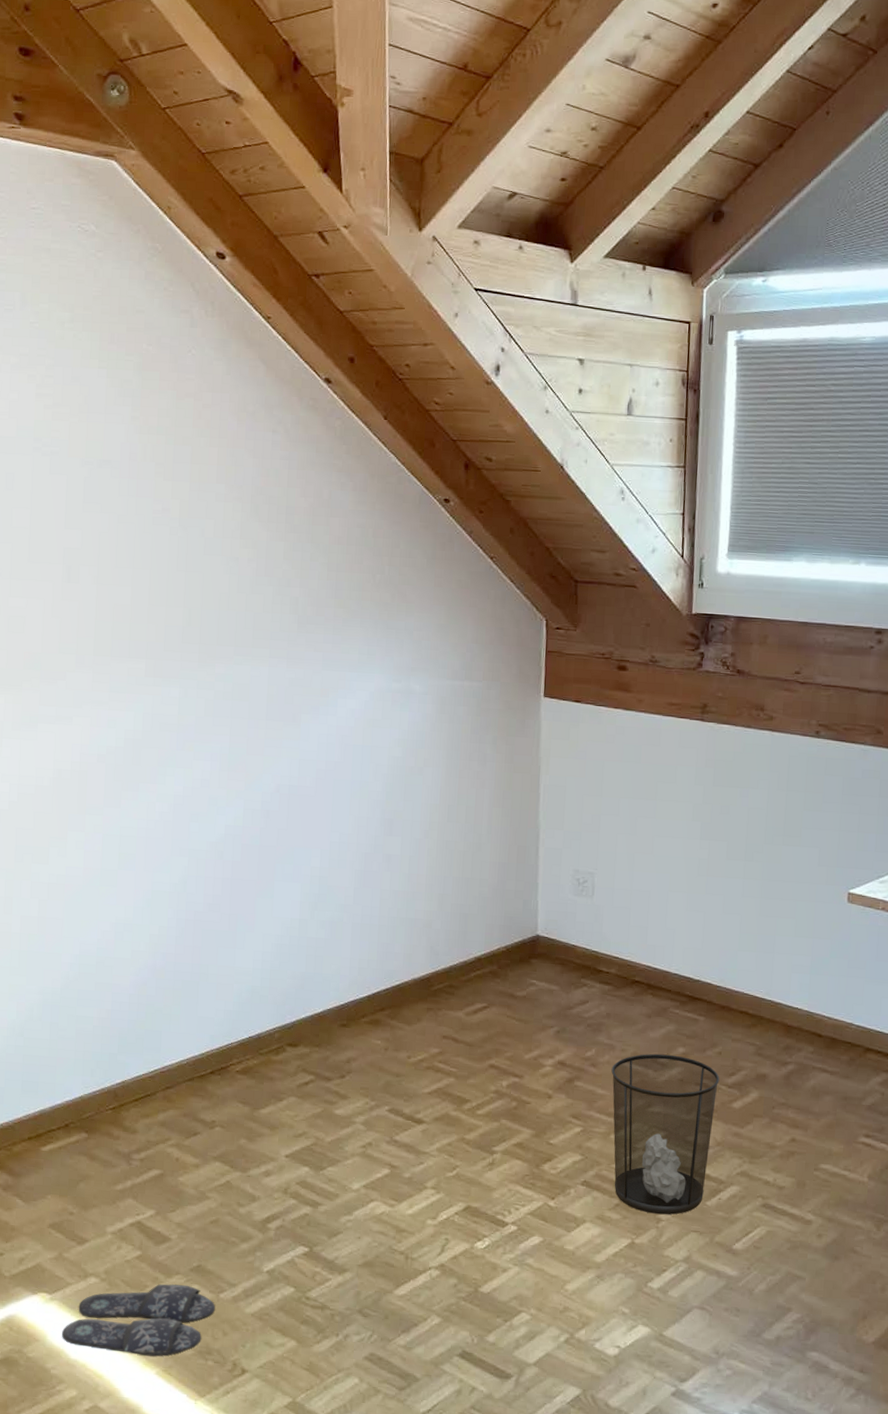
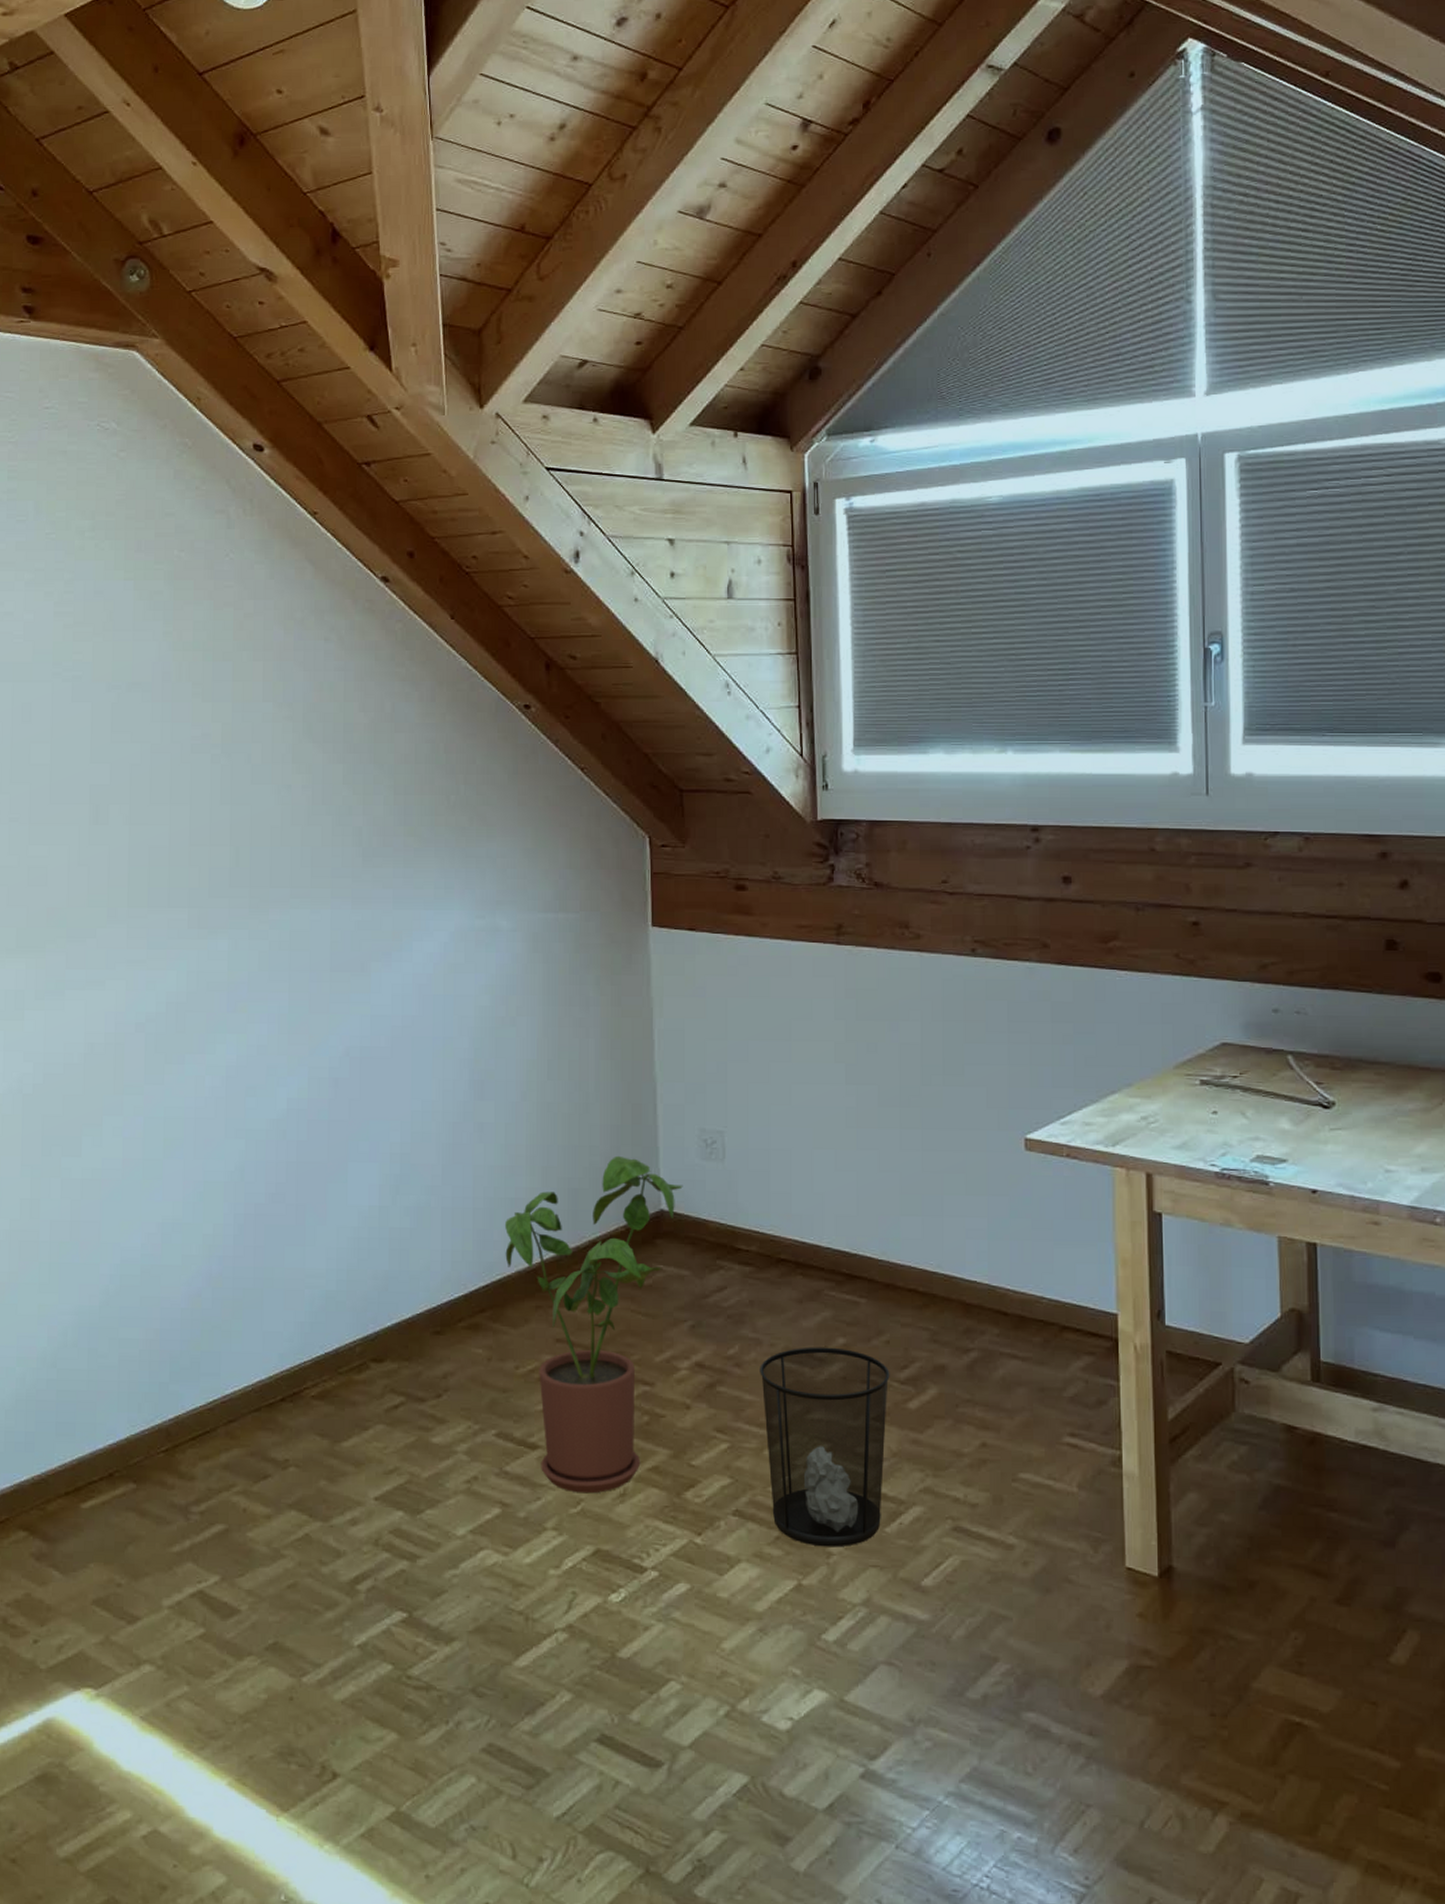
slippers: present [62,1284,215,1357] -> none [112,1668,297,1762]
house plant: none [404,888,557,1162] -> present [504,1155,683,1494]

